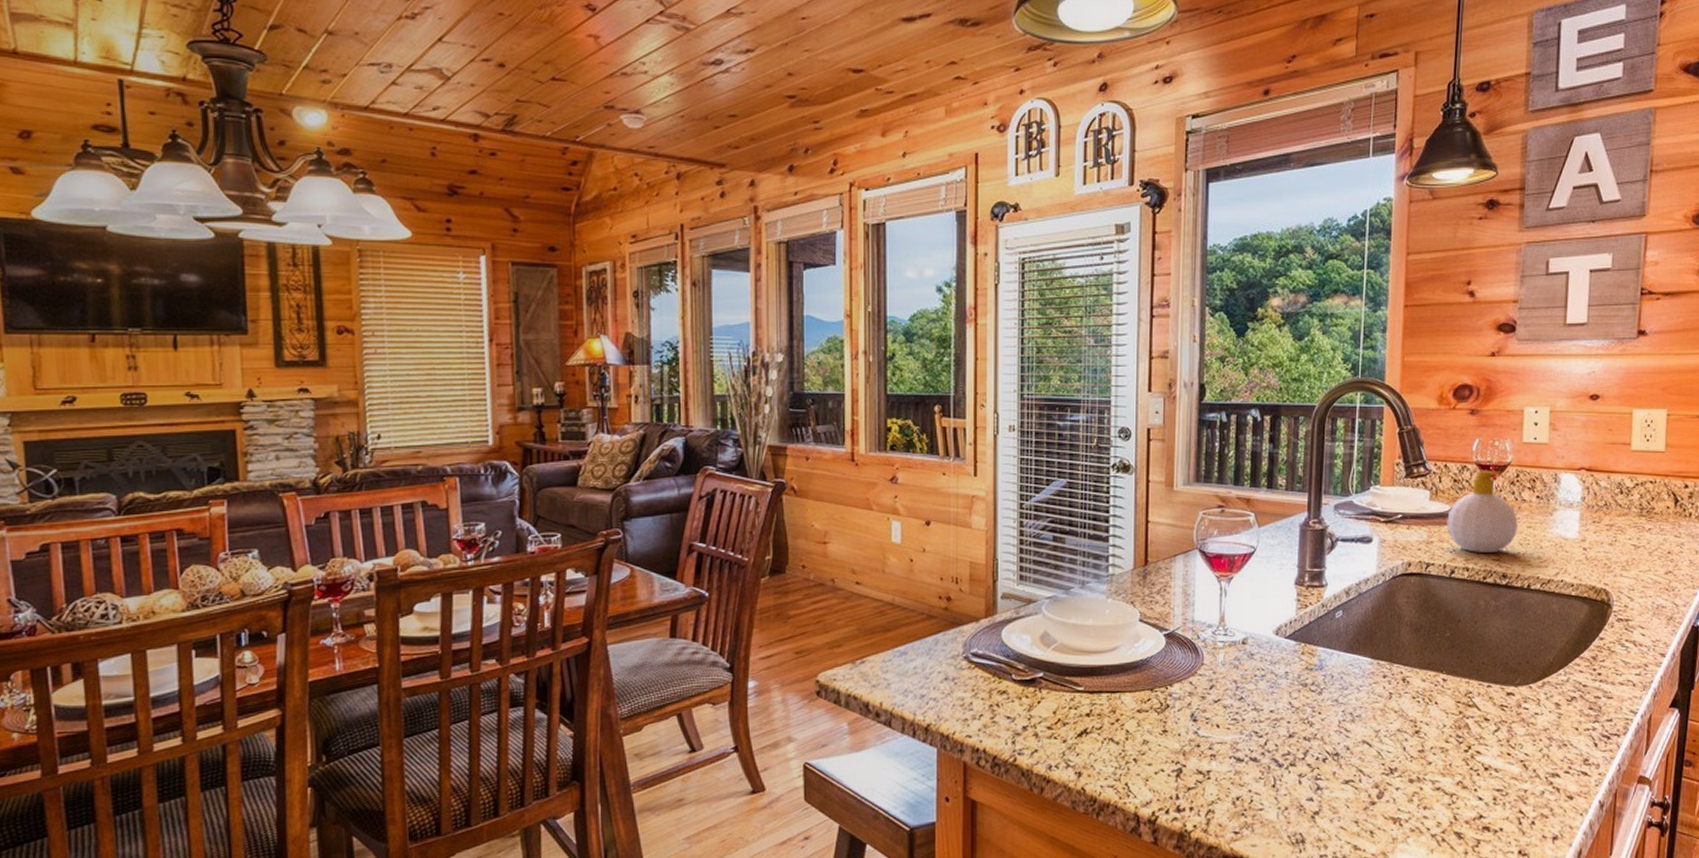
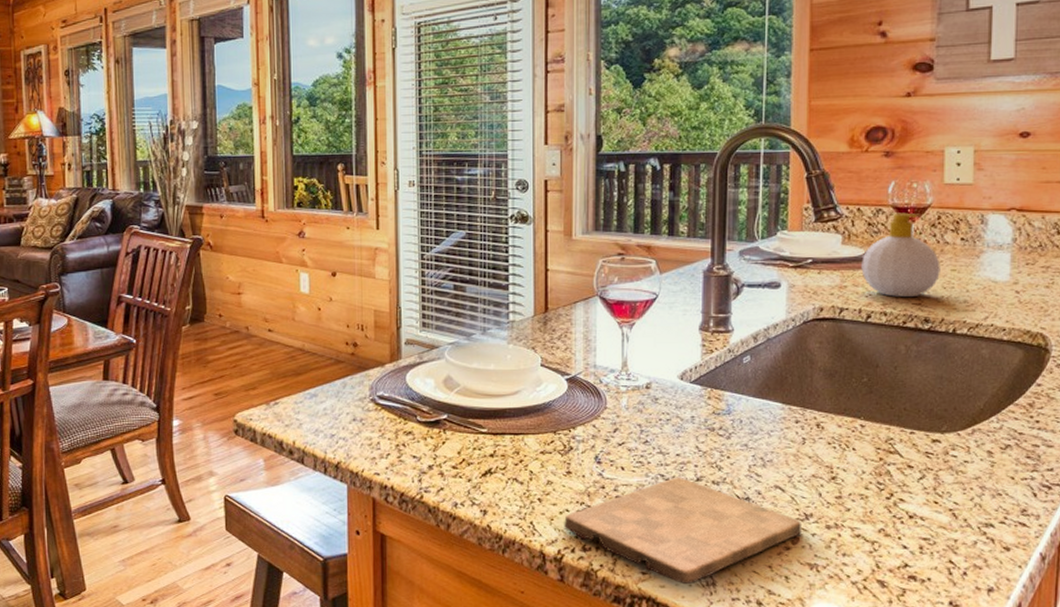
cutting board: none [1159,733,1386,843] -> present [564,477,801,585]

